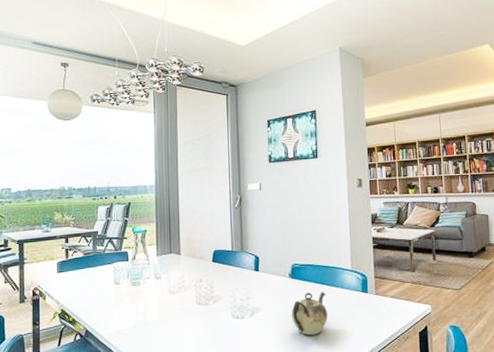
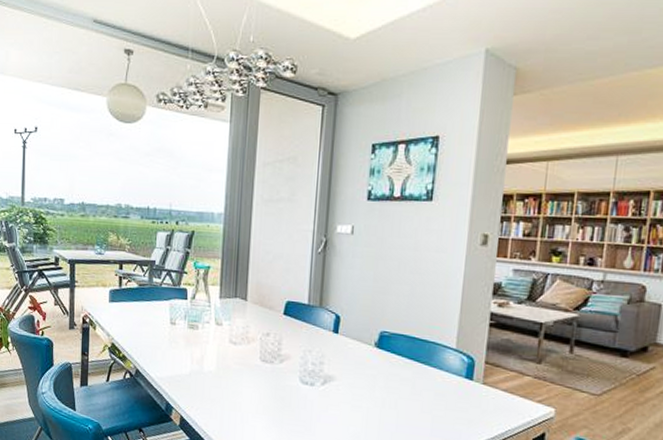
teapot: present [291,292,328,335] -> none [371,368,418,419]

